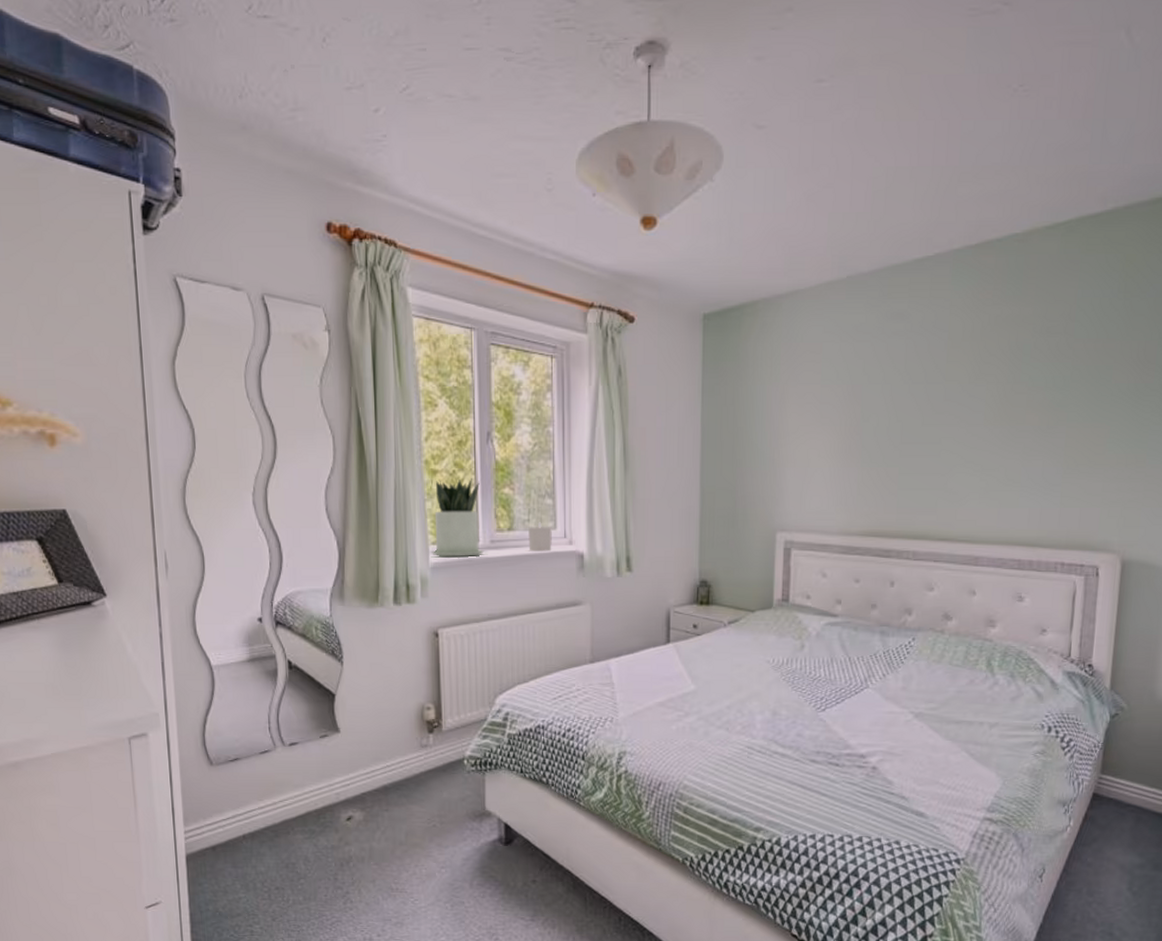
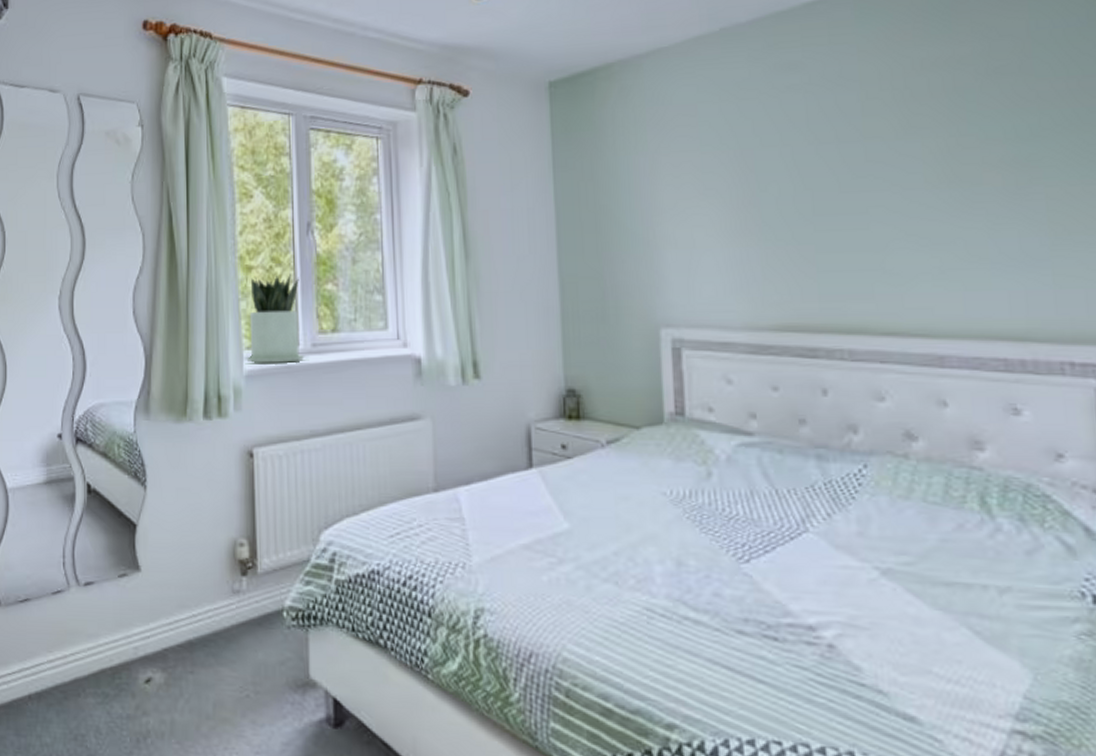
candle: present [528,522,552,552] -> none [355,322,383,356]

